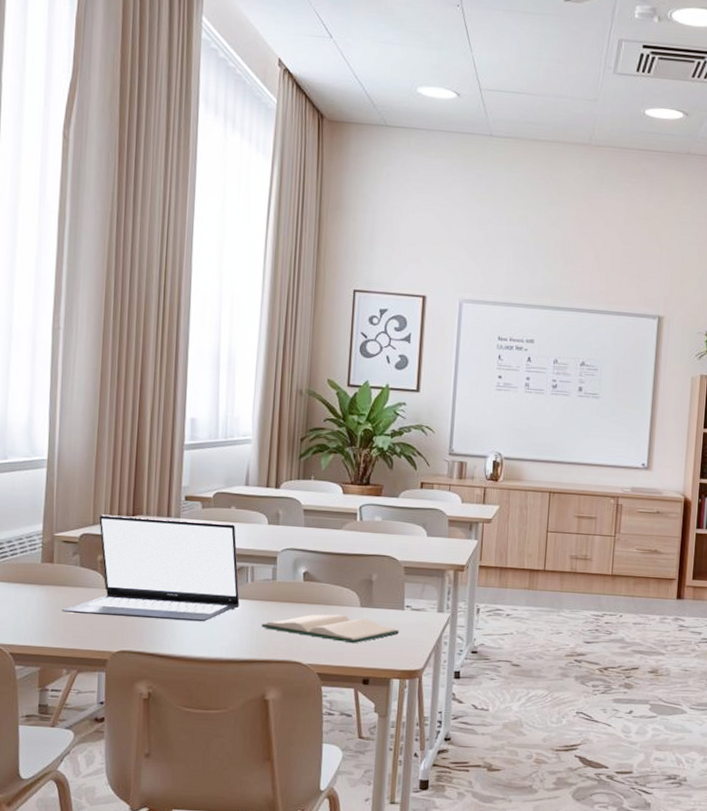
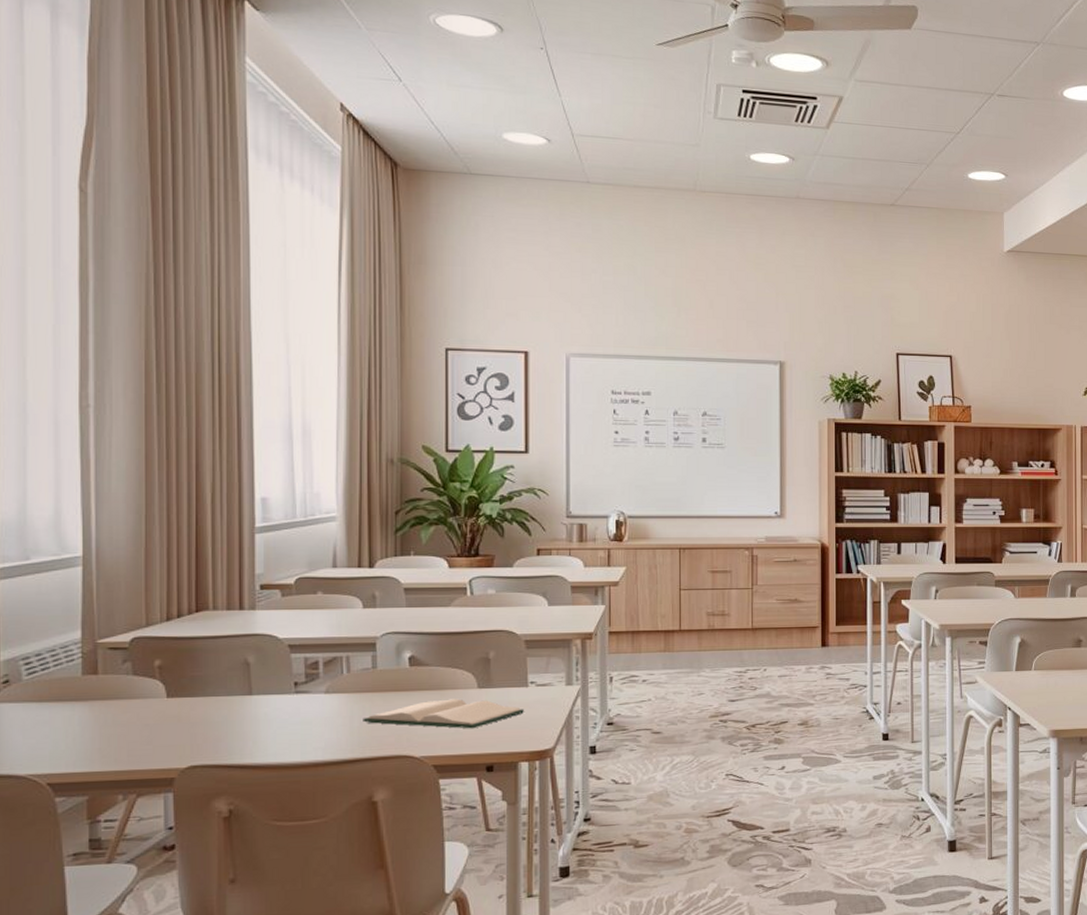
laptop: present [62,514,240,622] -> none [112,610,335,729]

